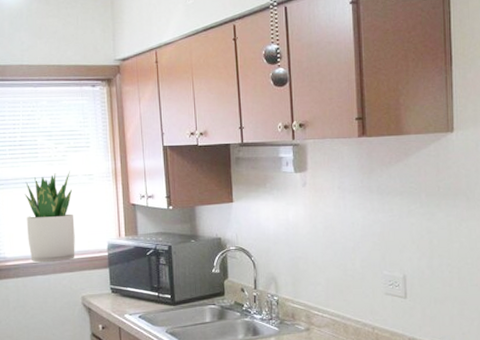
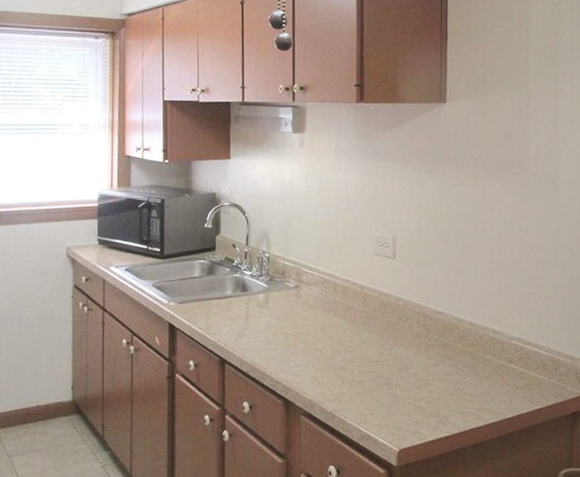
planter: present [24,170,75,263] -> none [13,119,66,211]

